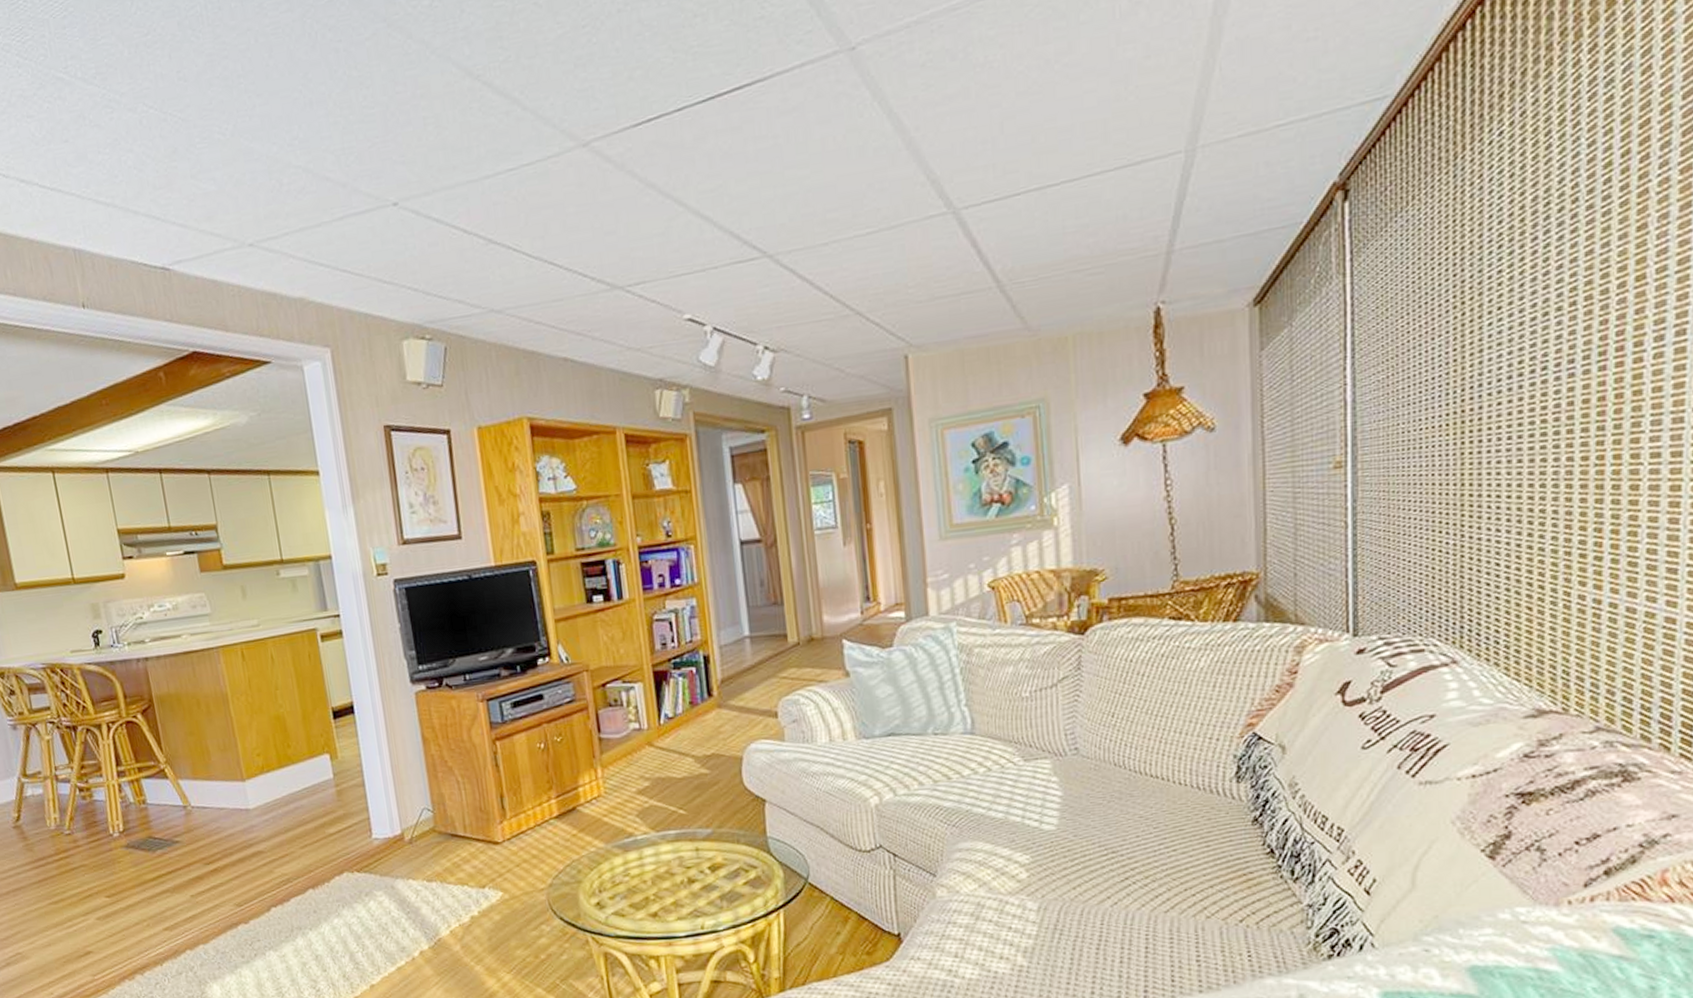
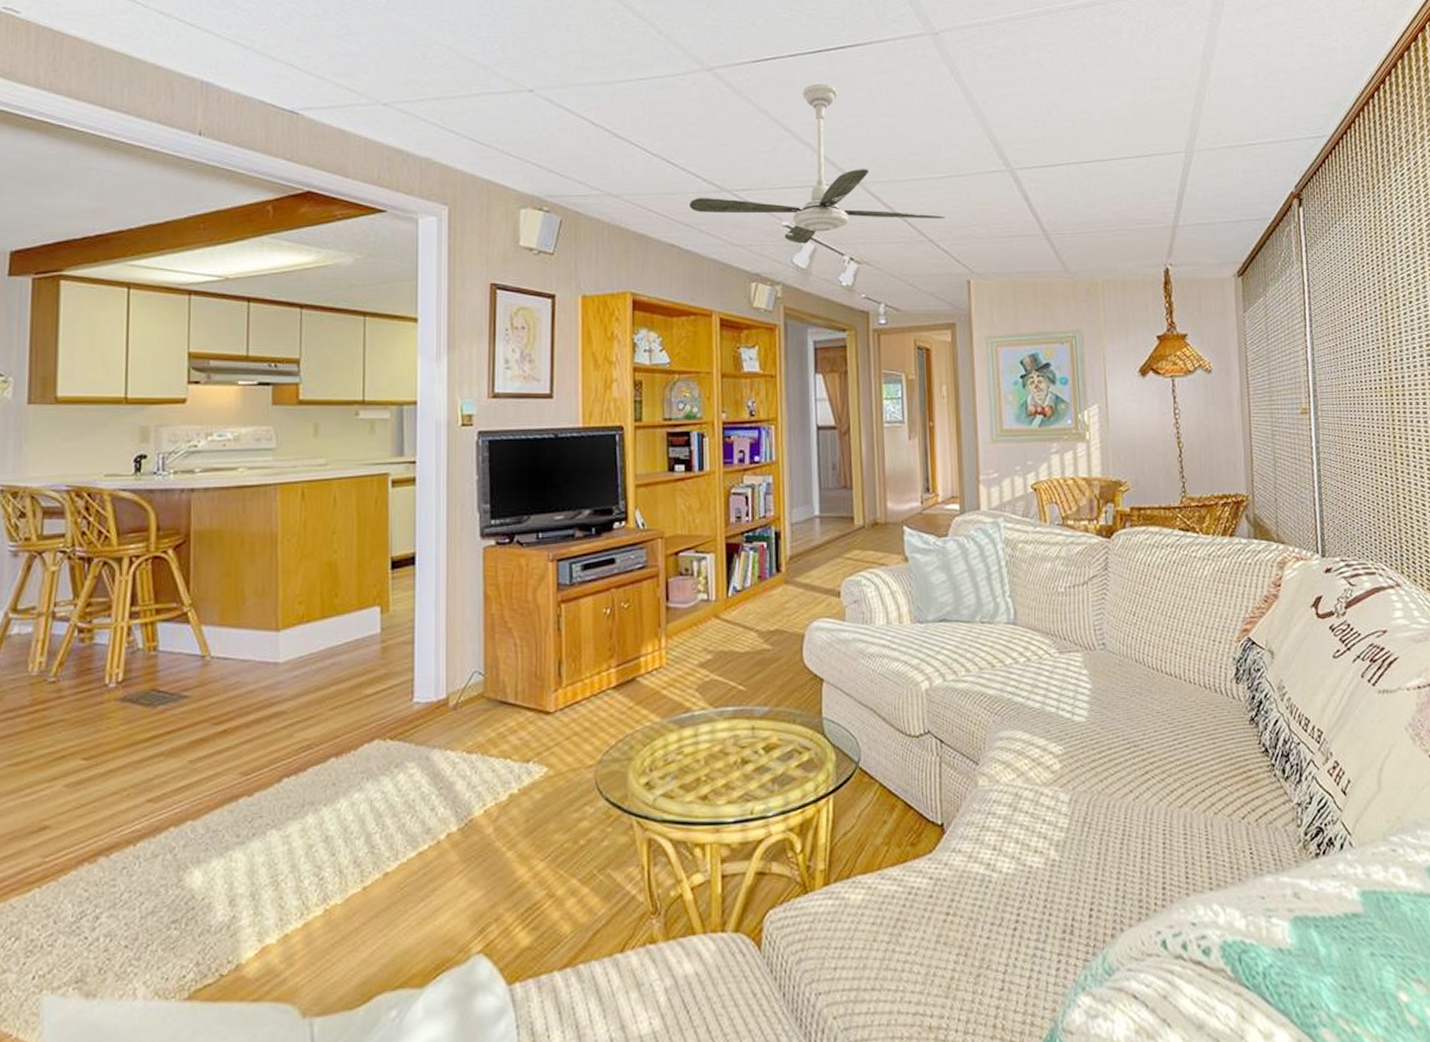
ceiling fan: none [579,138,874,339] -> present [690,84,945,244]

